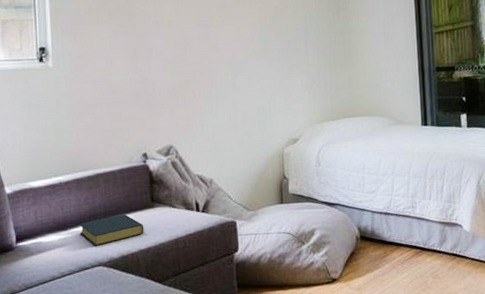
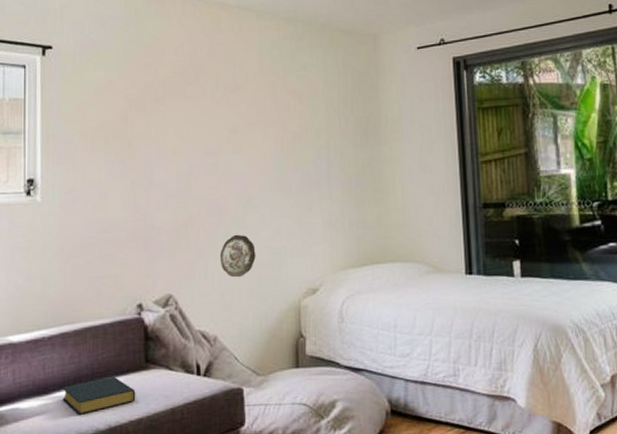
decorative plate: none [213,94,245,131] -> present [219,234,256,278]

